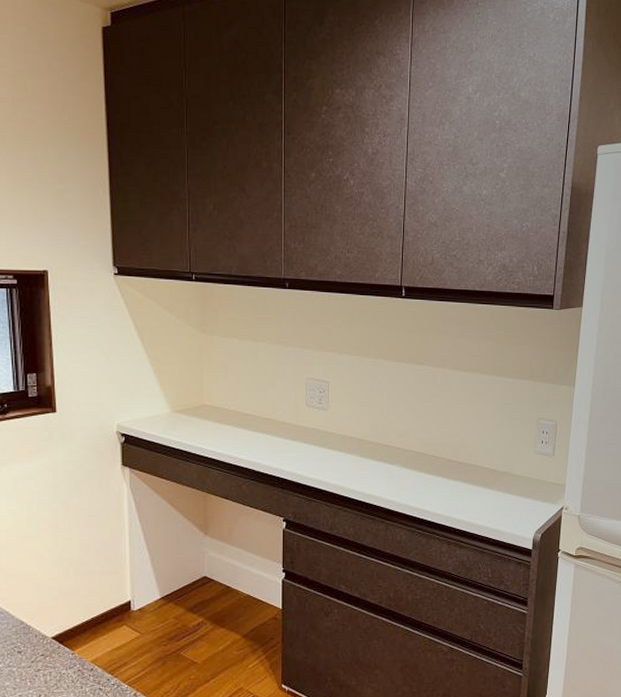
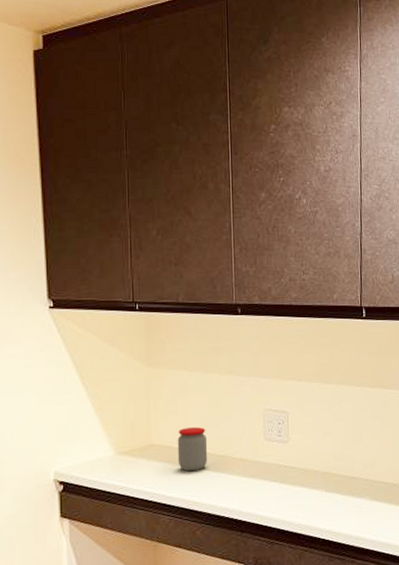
jar: none [227,390,255,432] -> present [177,426,208,472]

